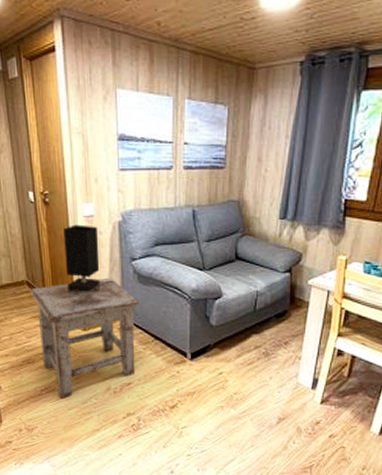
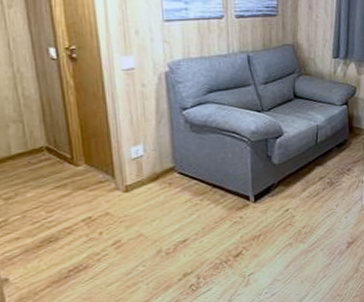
stool: present [30,277,139,399] -> none [52,130,193,276]
table lamp: present [63,224,101,293] -> none [96,78,146,152]

